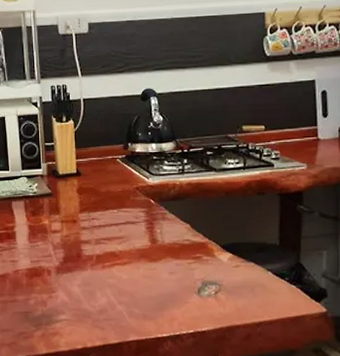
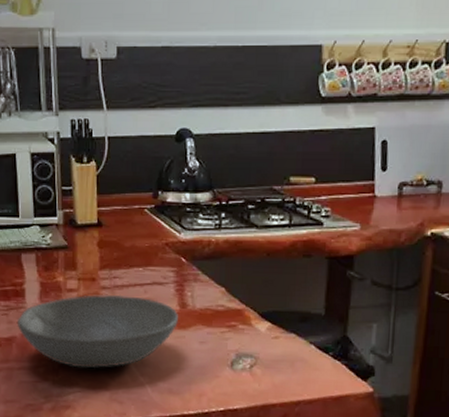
bowl: none [9,233,150,299] -> present [16,294,178,369]

